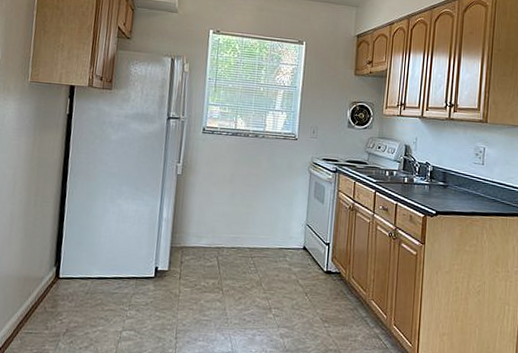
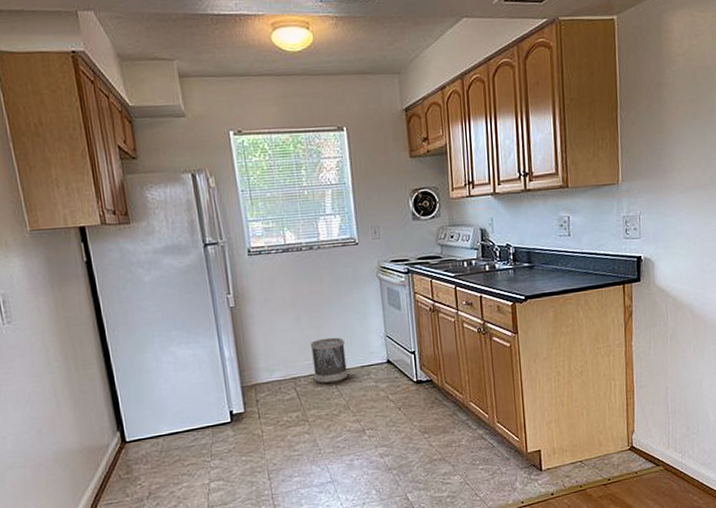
wastebasket: none [236,216,269,259] -> present [310,337,348,384]

